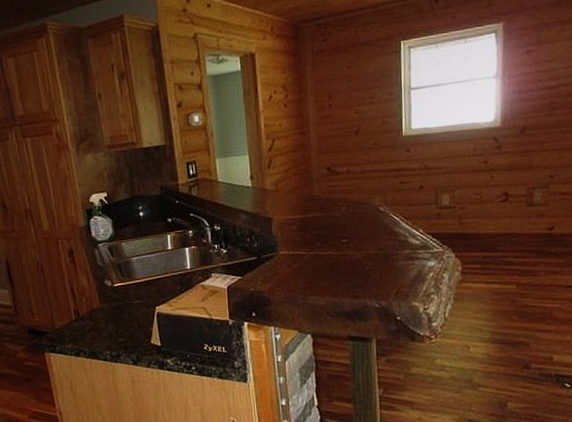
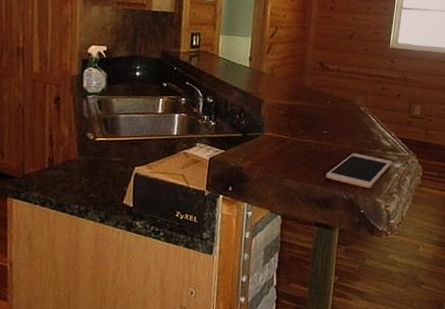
cell phone: none [352,257,425,293] -> present [325,153,393,188]

